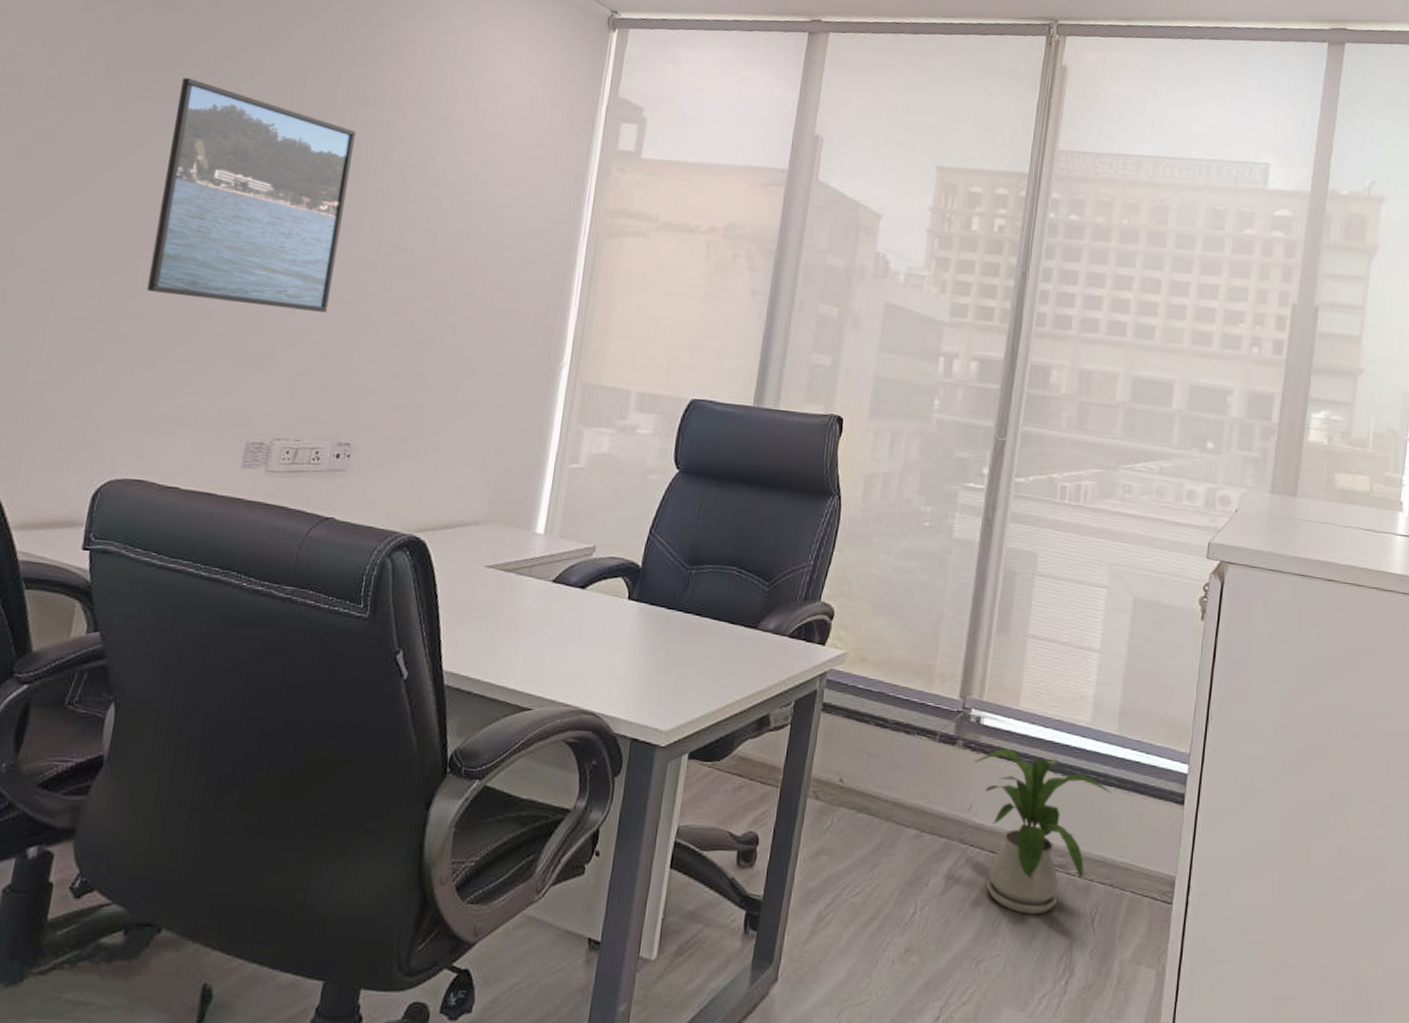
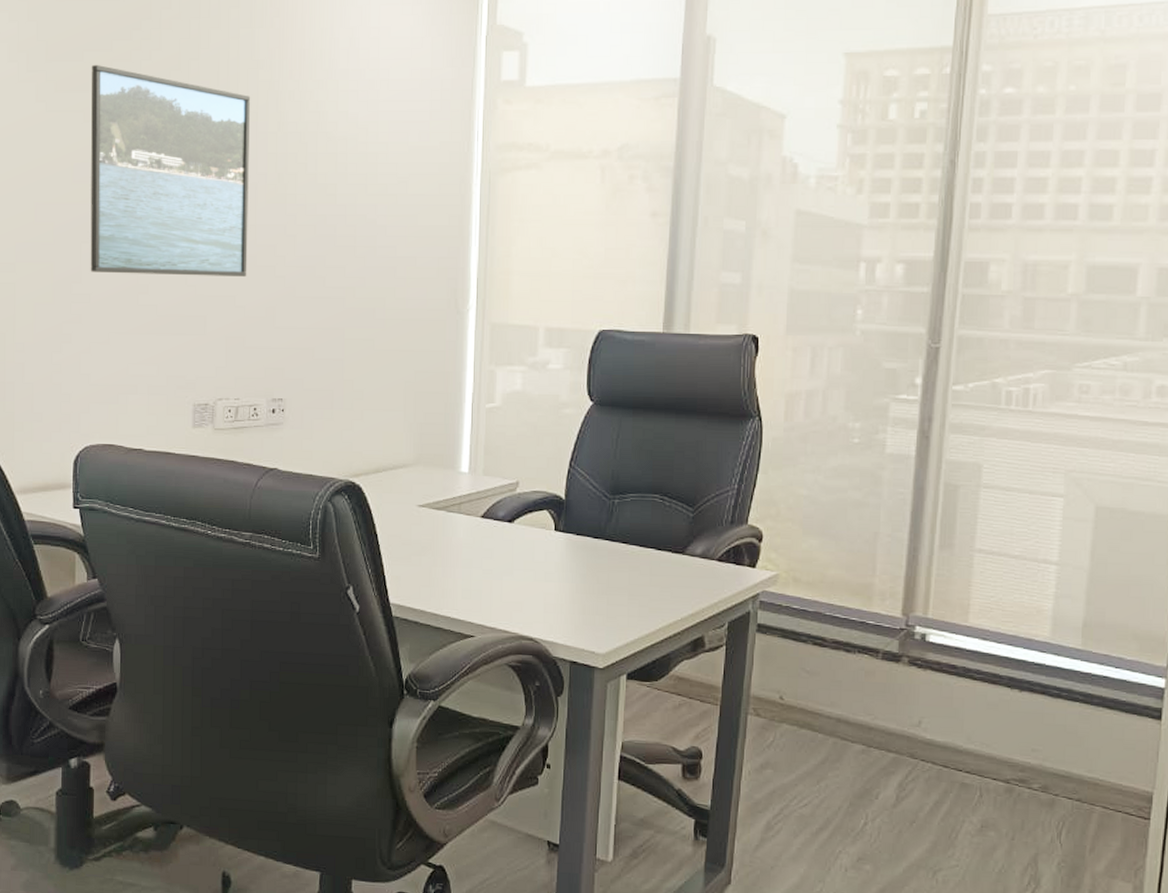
house plant: present [974,748,1112,915] -> none [921,664,1077,828]

